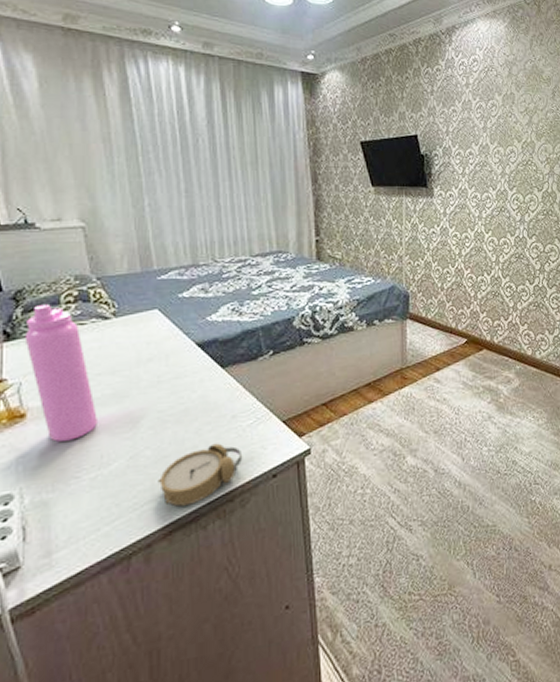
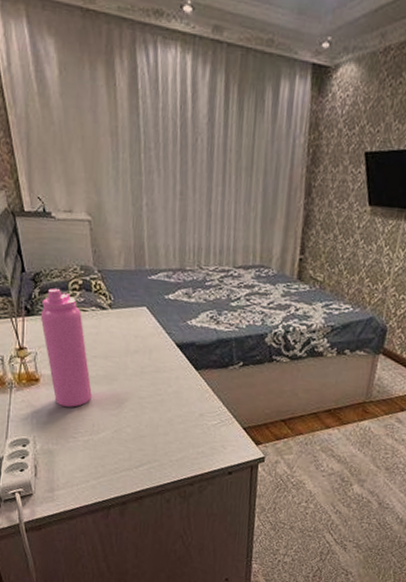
alarm clock: present [158,443,243,507] -> none [134,434,205,480]

